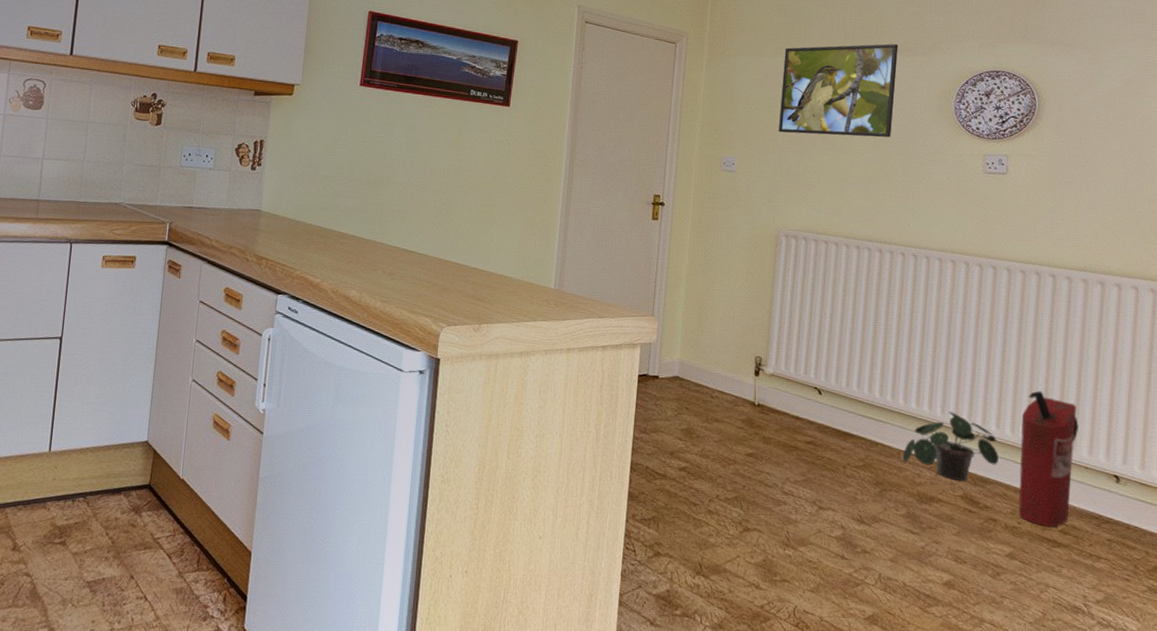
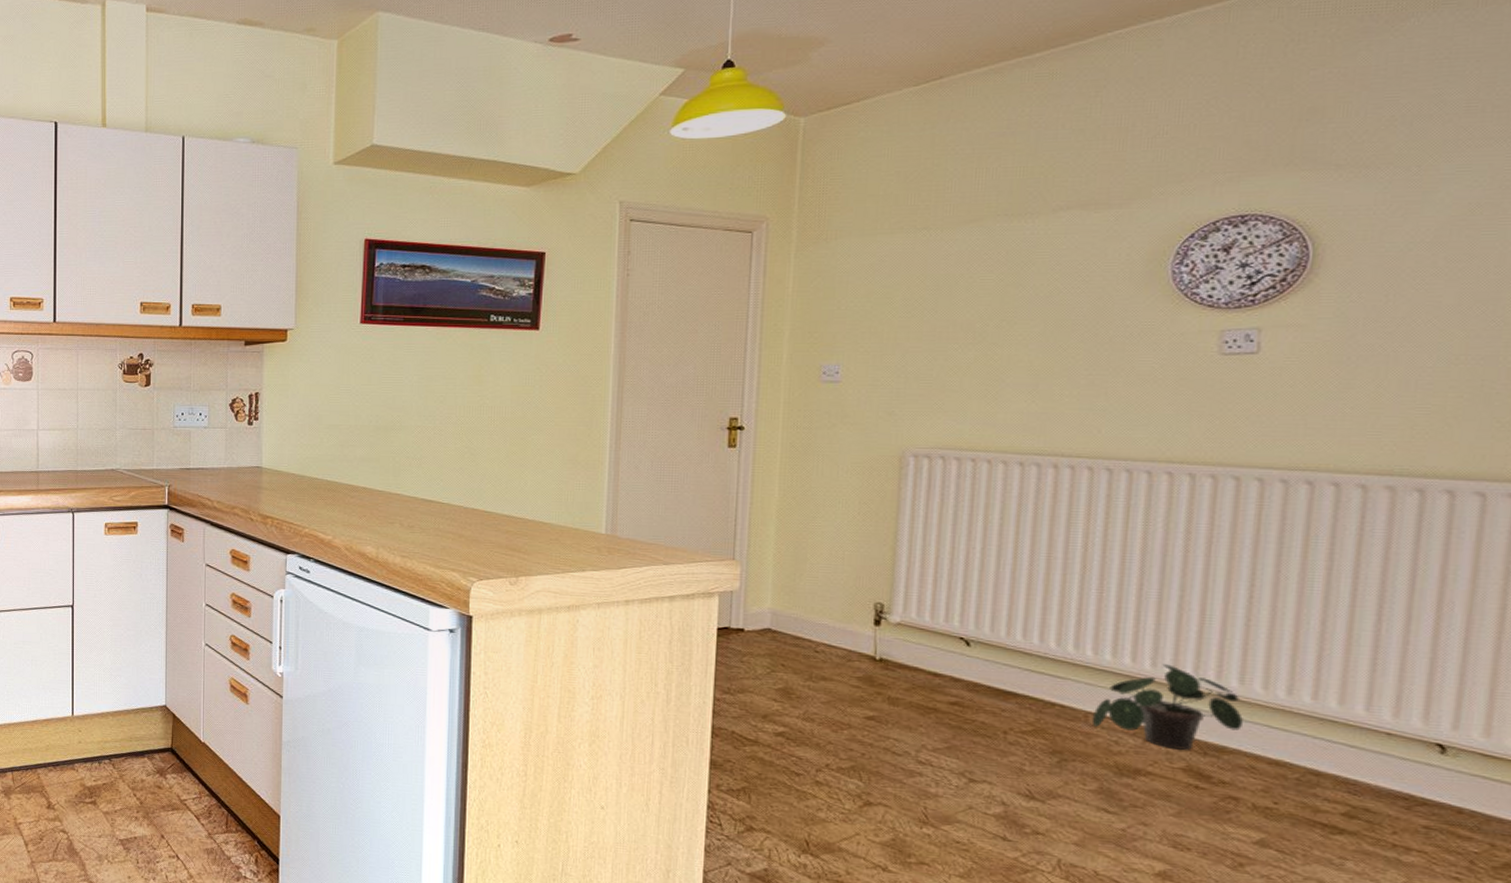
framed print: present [778,44,899,138] -> none [900,197,1081,328]
fire extinguisher: present [1018,390,1079,528] -> none [1274,635,1377,810]

